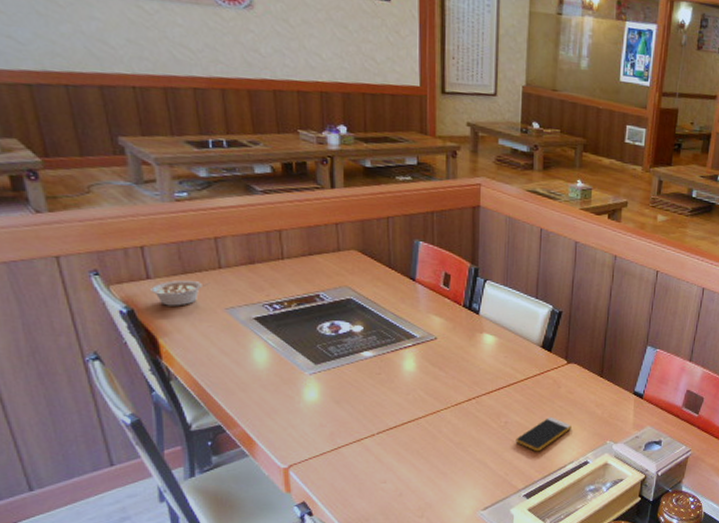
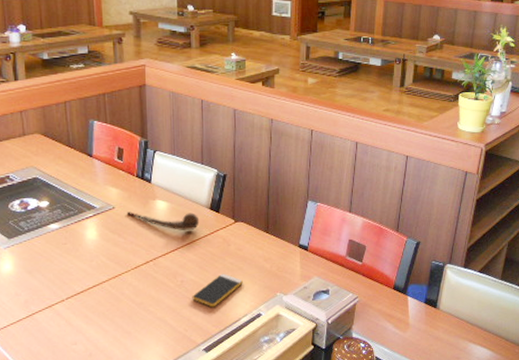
spoon: none [450,344,530,368] -> present [127,211,200,230]

